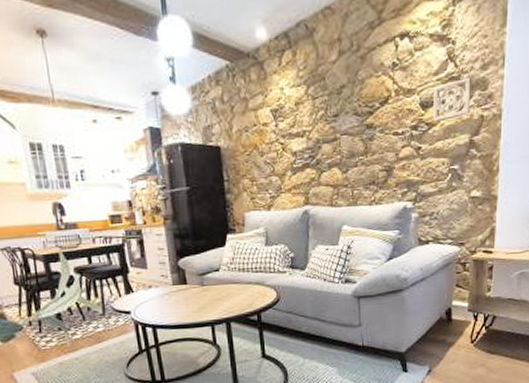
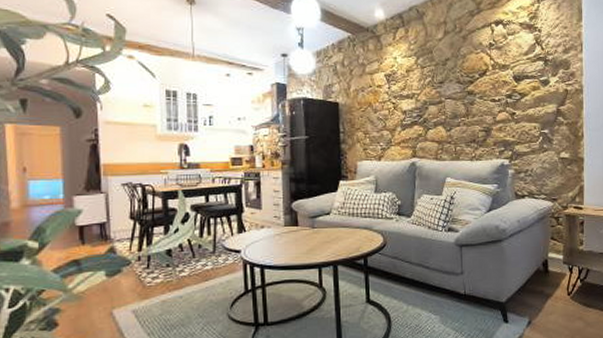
wall ornament: present [434,77,471,122] -> none [524,58,556,93]

